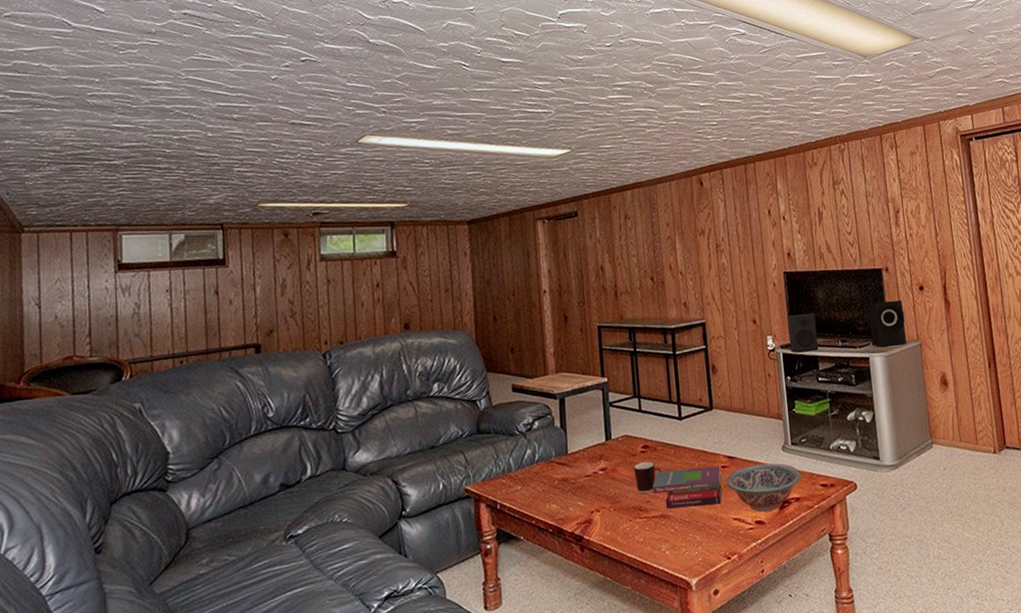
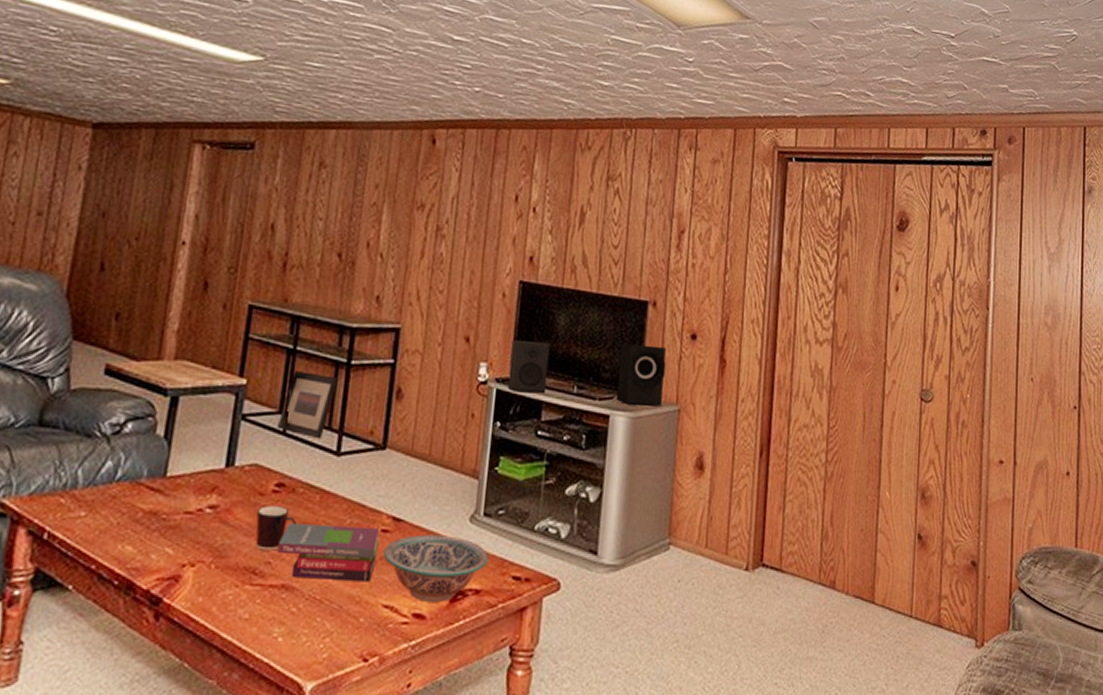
picture frame: none [635,365,670,411] -> present [278,371,338,440]

